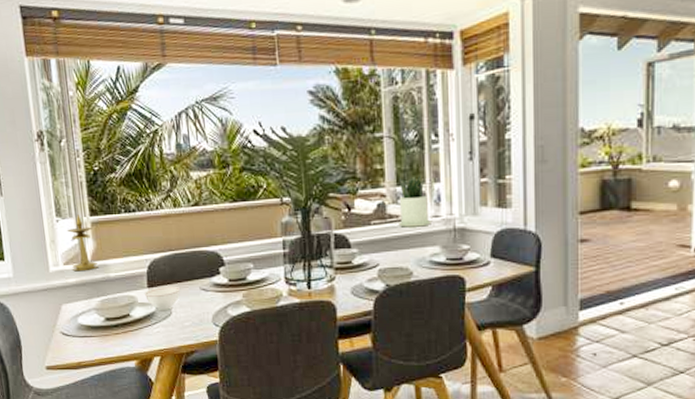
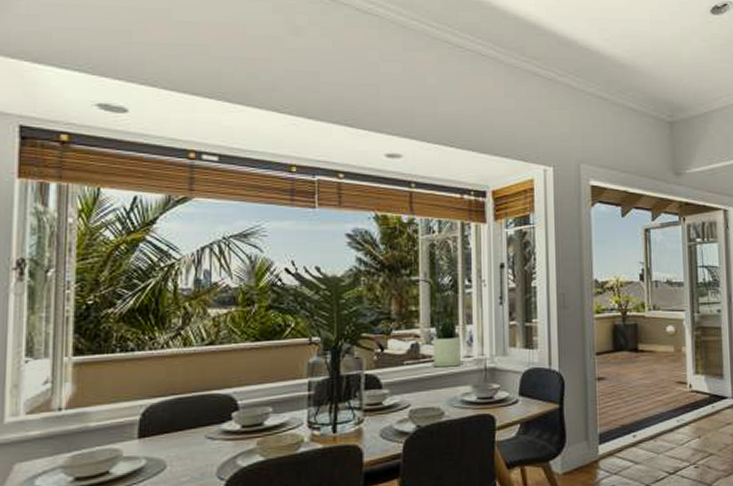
candlestick: present [67,215,99,272] -> none [38,354,76,422]
bowl: present [144,285,181,311] -> none [132,434,181,466]

